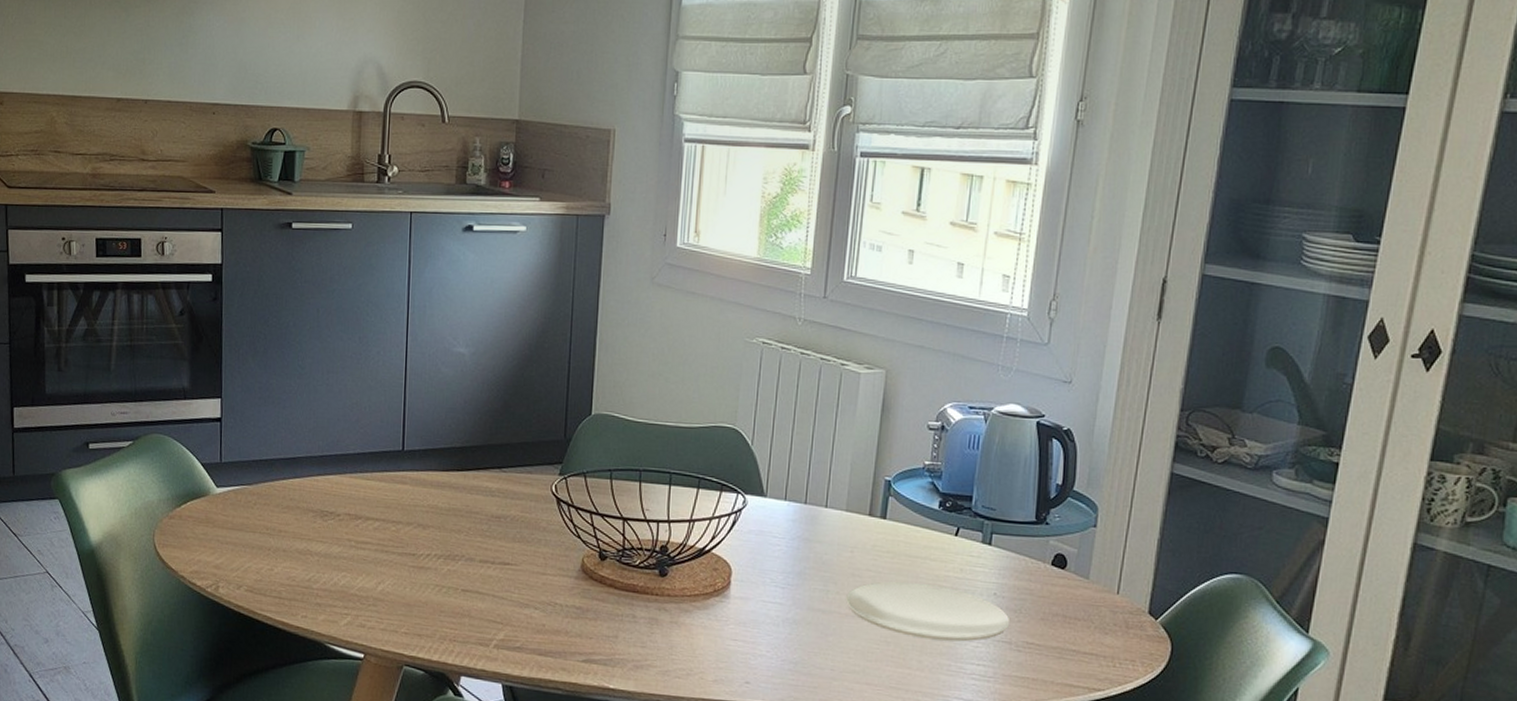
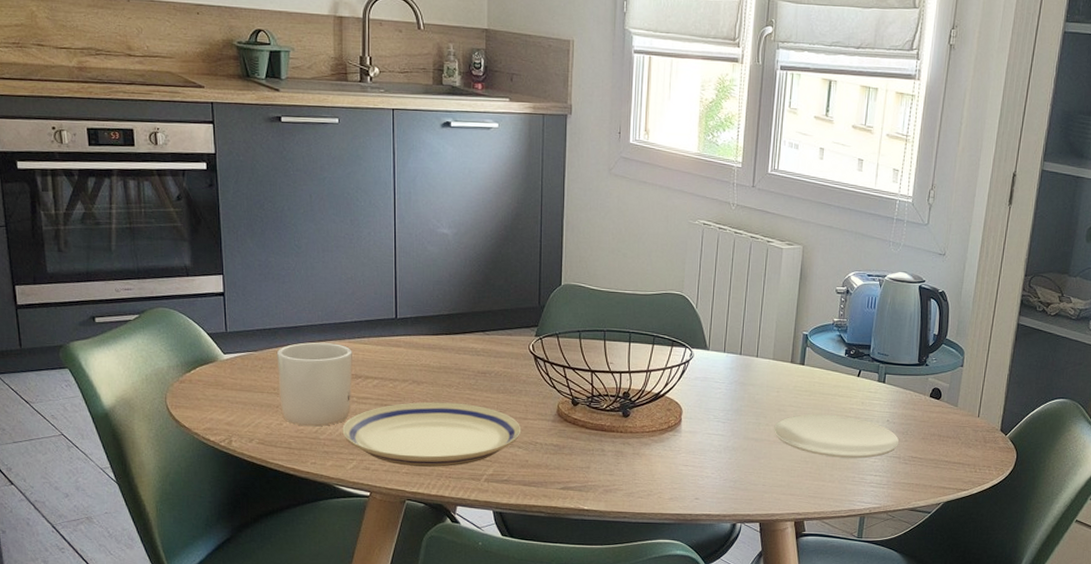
mug: none [271,476,353,574] -> present [276,342,353,427]
plate: none [337,549,539,628] -> present [342,402,522,467]

